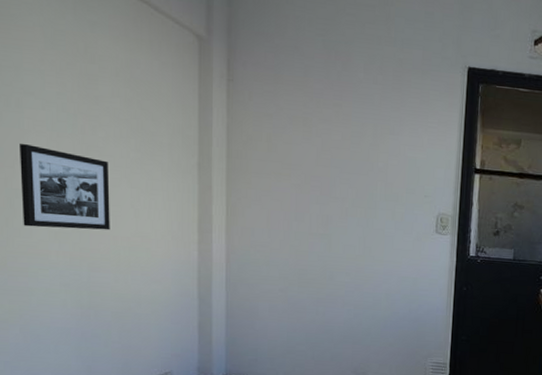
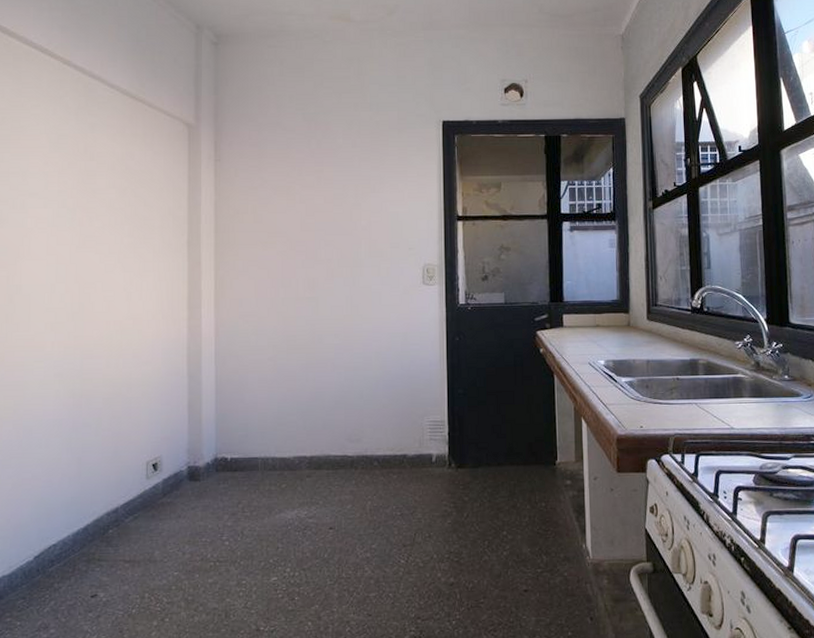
picture frame: present [20,143,110,231] -> none [21,241,104,320]

